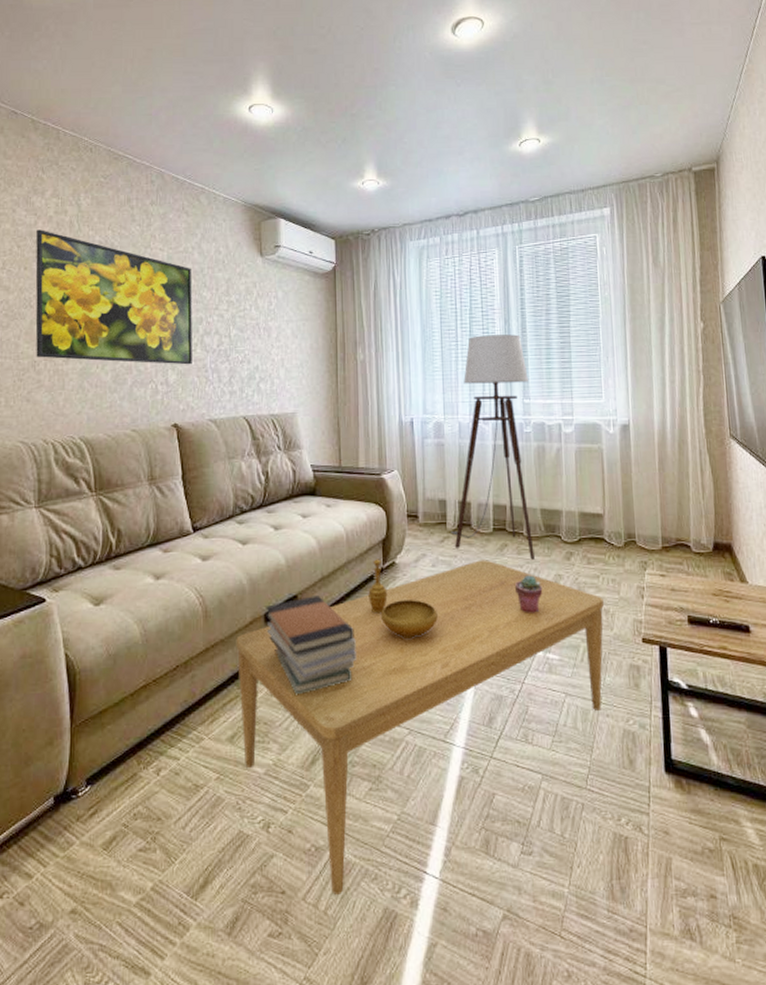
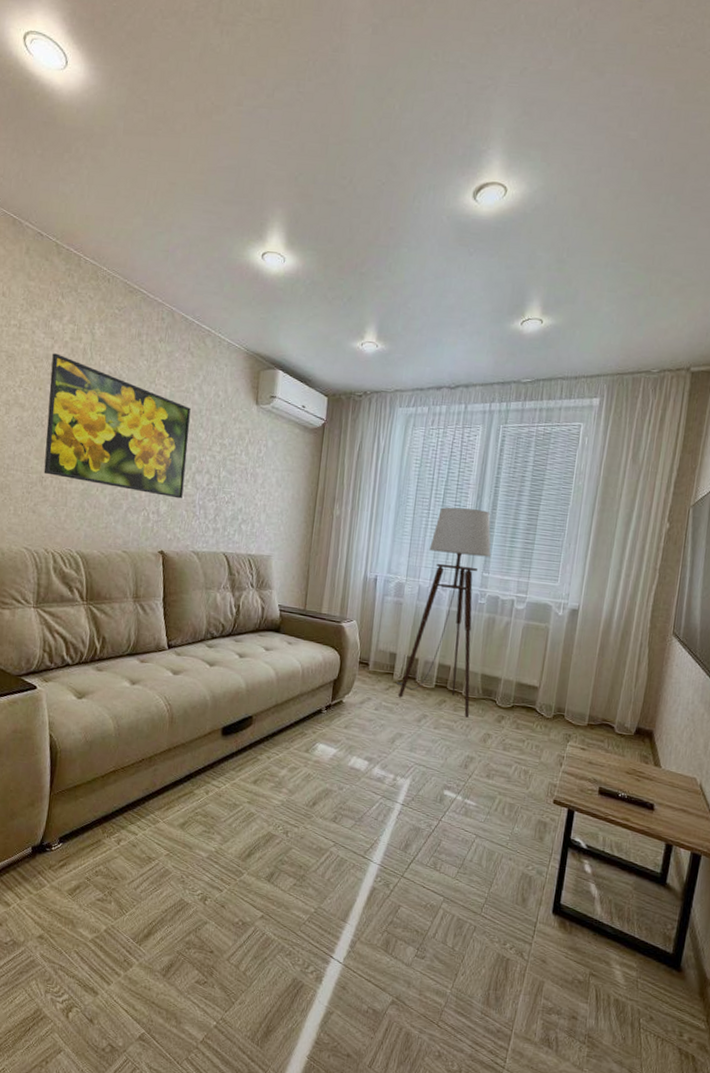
coffee table: present [236,560,604,895] -> none [191,710,525,962]
book stack: present [266,596,356,695] -> none [223,718,299,799]
decorative bowl: present [368,559,439,638] -> none [314,696,375,768]
potted succulent: present [515,575,543,613] -> none [446,730,472,764]

